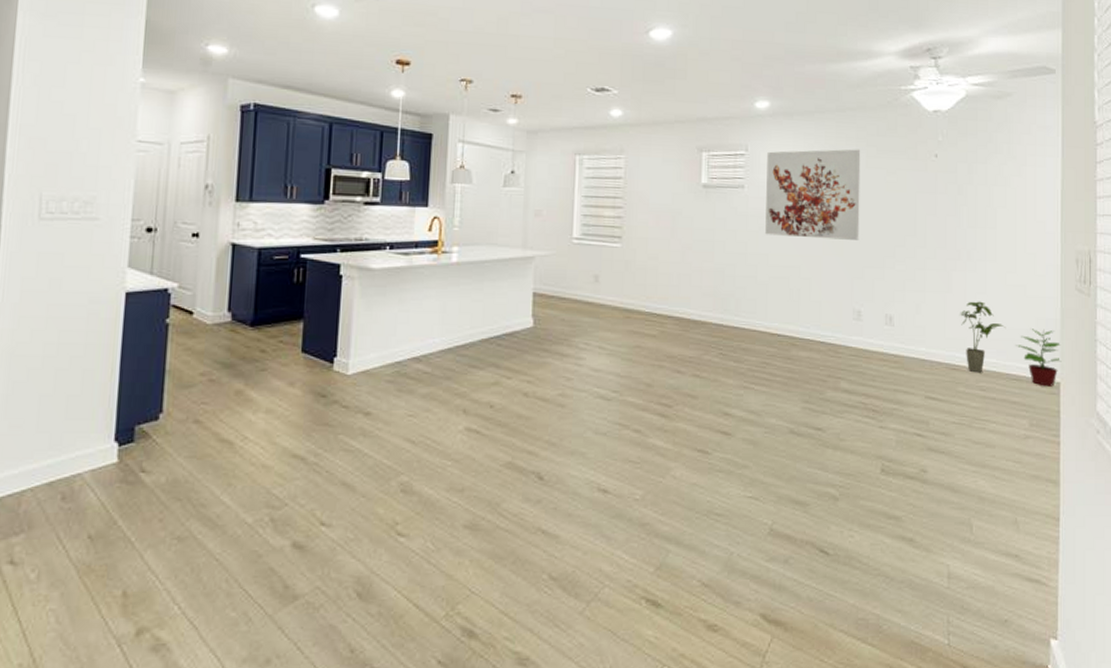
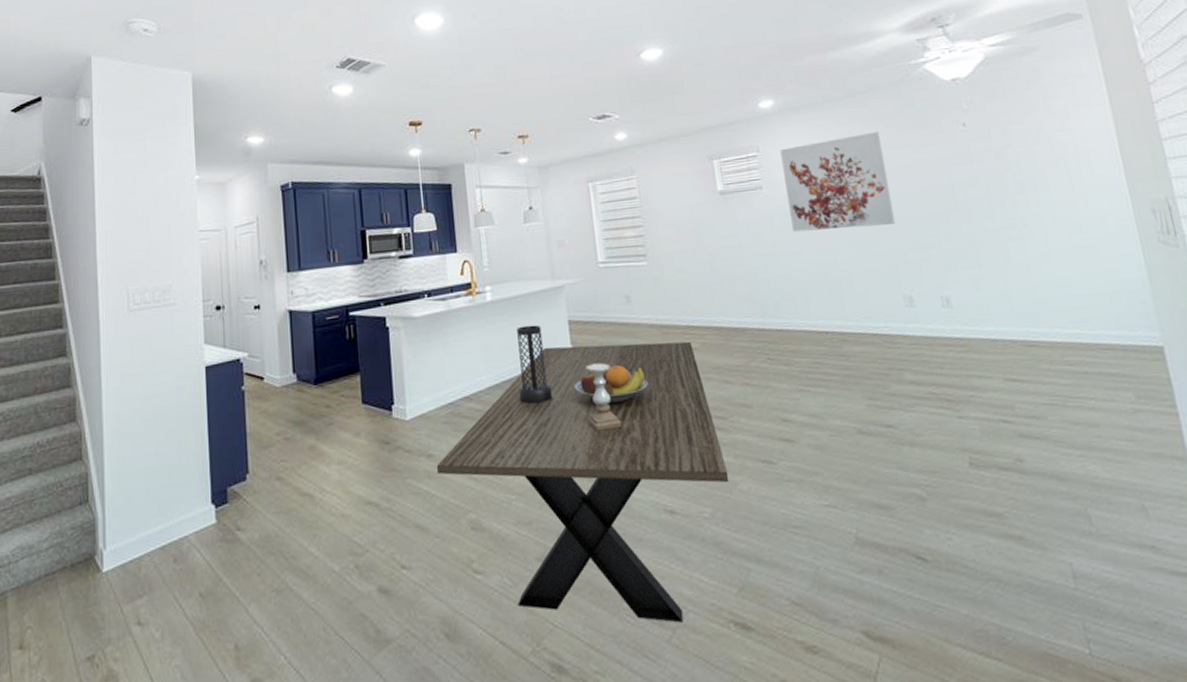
dining table: none [372,317,665,596] -> present [436,341,729,623]
vase: none [471,292,506,372] -> present [517,324,553,404]
fruit bowl: none [528,343,602,381] -> present [573,365,648,404]
candle holder: none [537,338,570,406] -> present [584,362,622,431]
house plant: present [960,301,1006,373] -> none [1026,269,1084,347]
potted plant: present [1016,329,1062,387] -> none [1100,290,1160,353]

